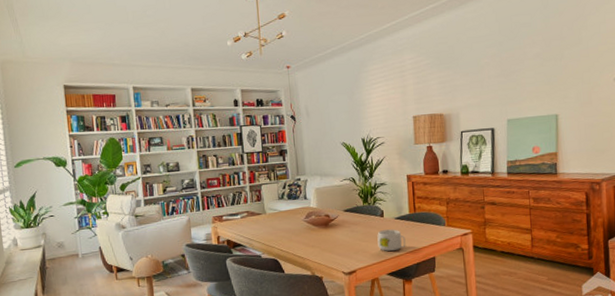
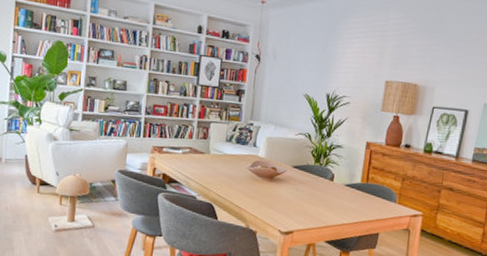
mug: present [377,229,406,252] -> none [321,194,352,219]

